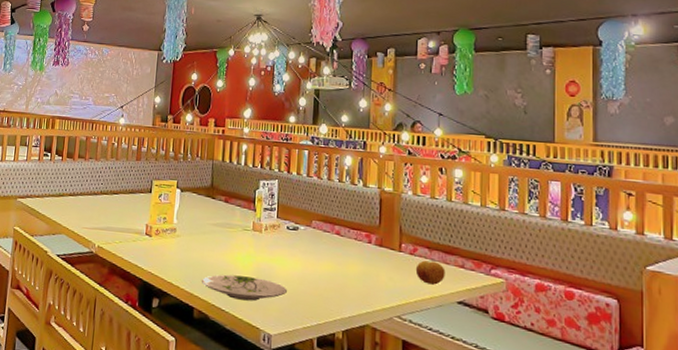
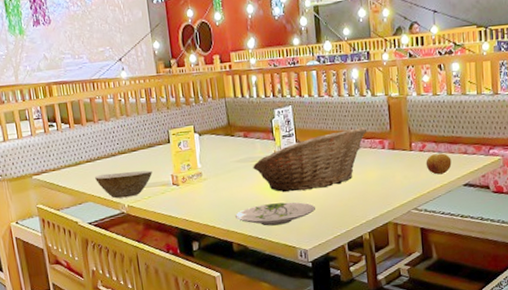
bowl: none [73,209,129,238] -> present [95,170,153,199]
fruit basket: none [228,214,354,272] -> present [253,127,367,193]

